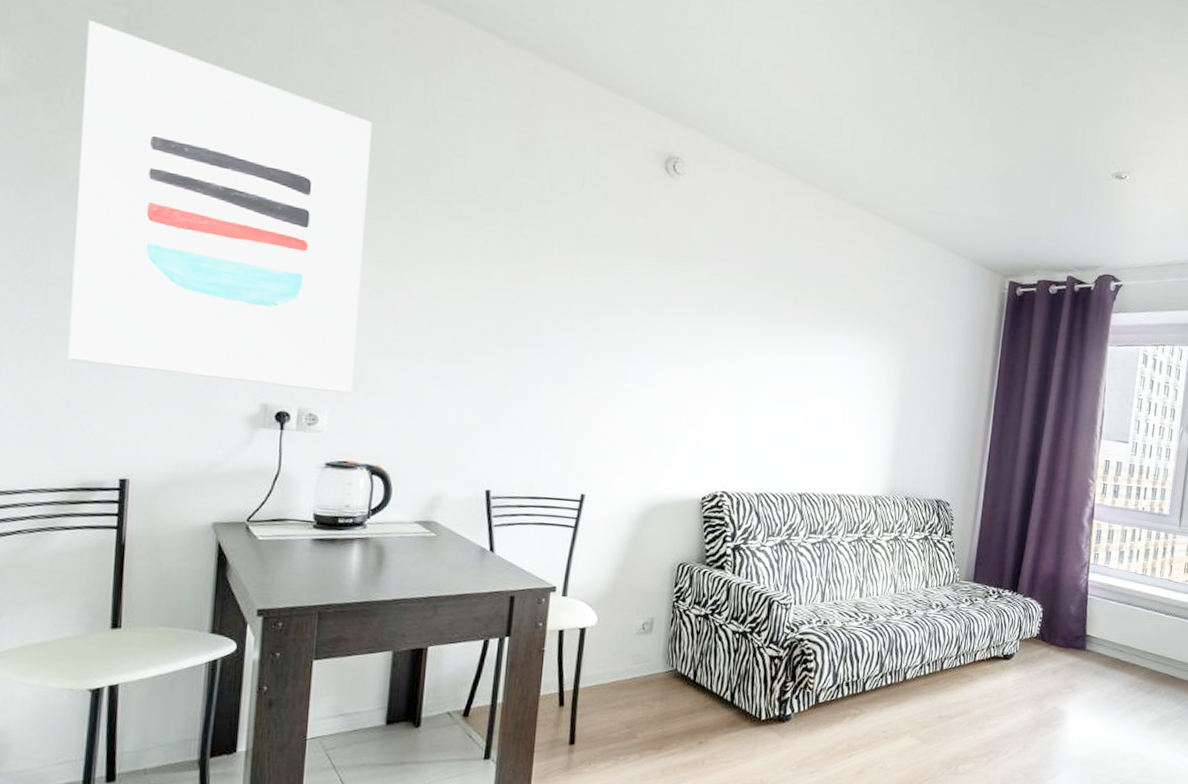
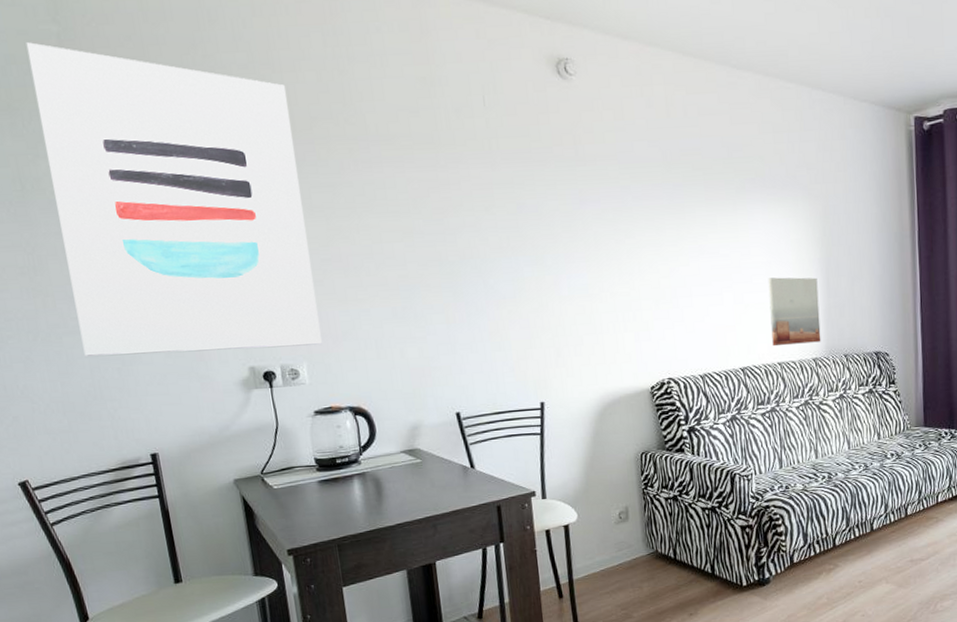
wall art: none [835,408,891,481] -> present [768,277,821,347]

